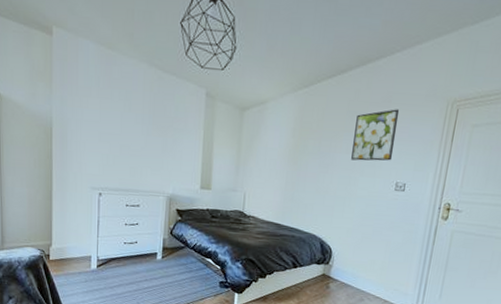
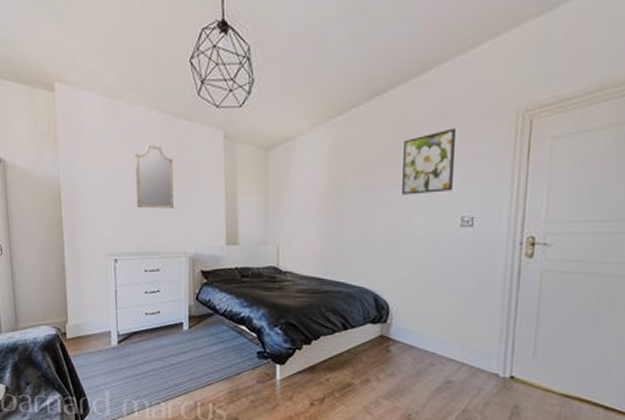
home mirror: none [122,94,158,153] -> present [134,144,174,209]

